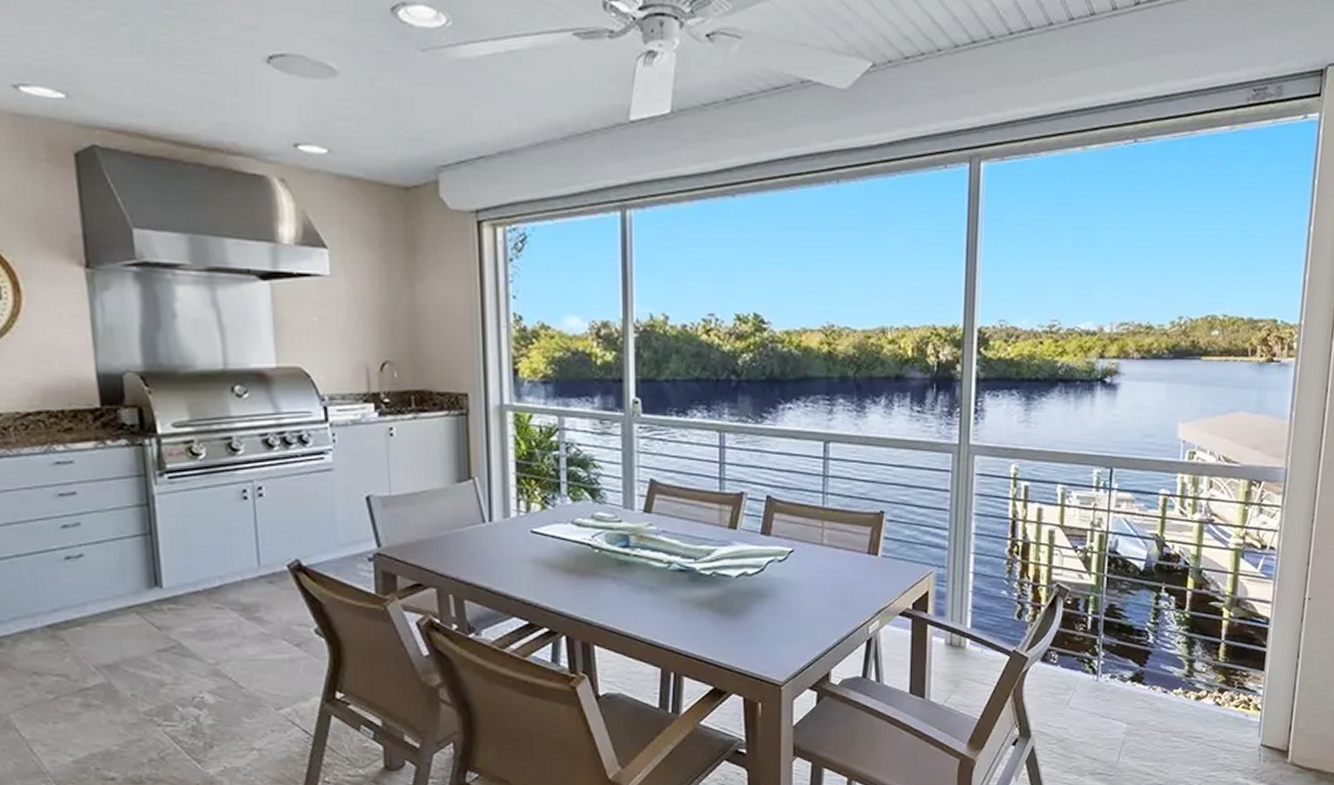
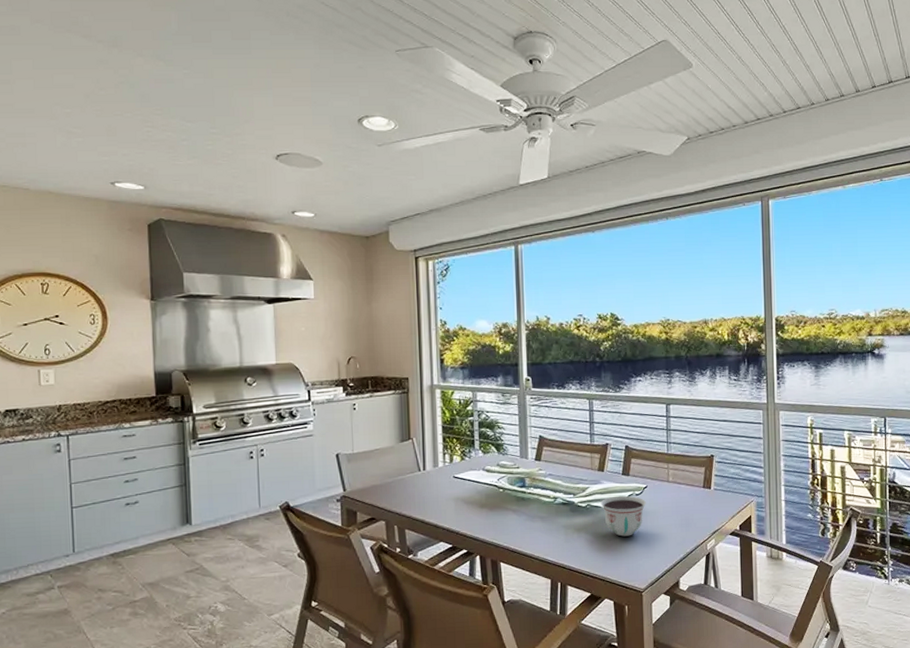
bowl: none [730,561,791,615] -> present [600,495,646,537]

